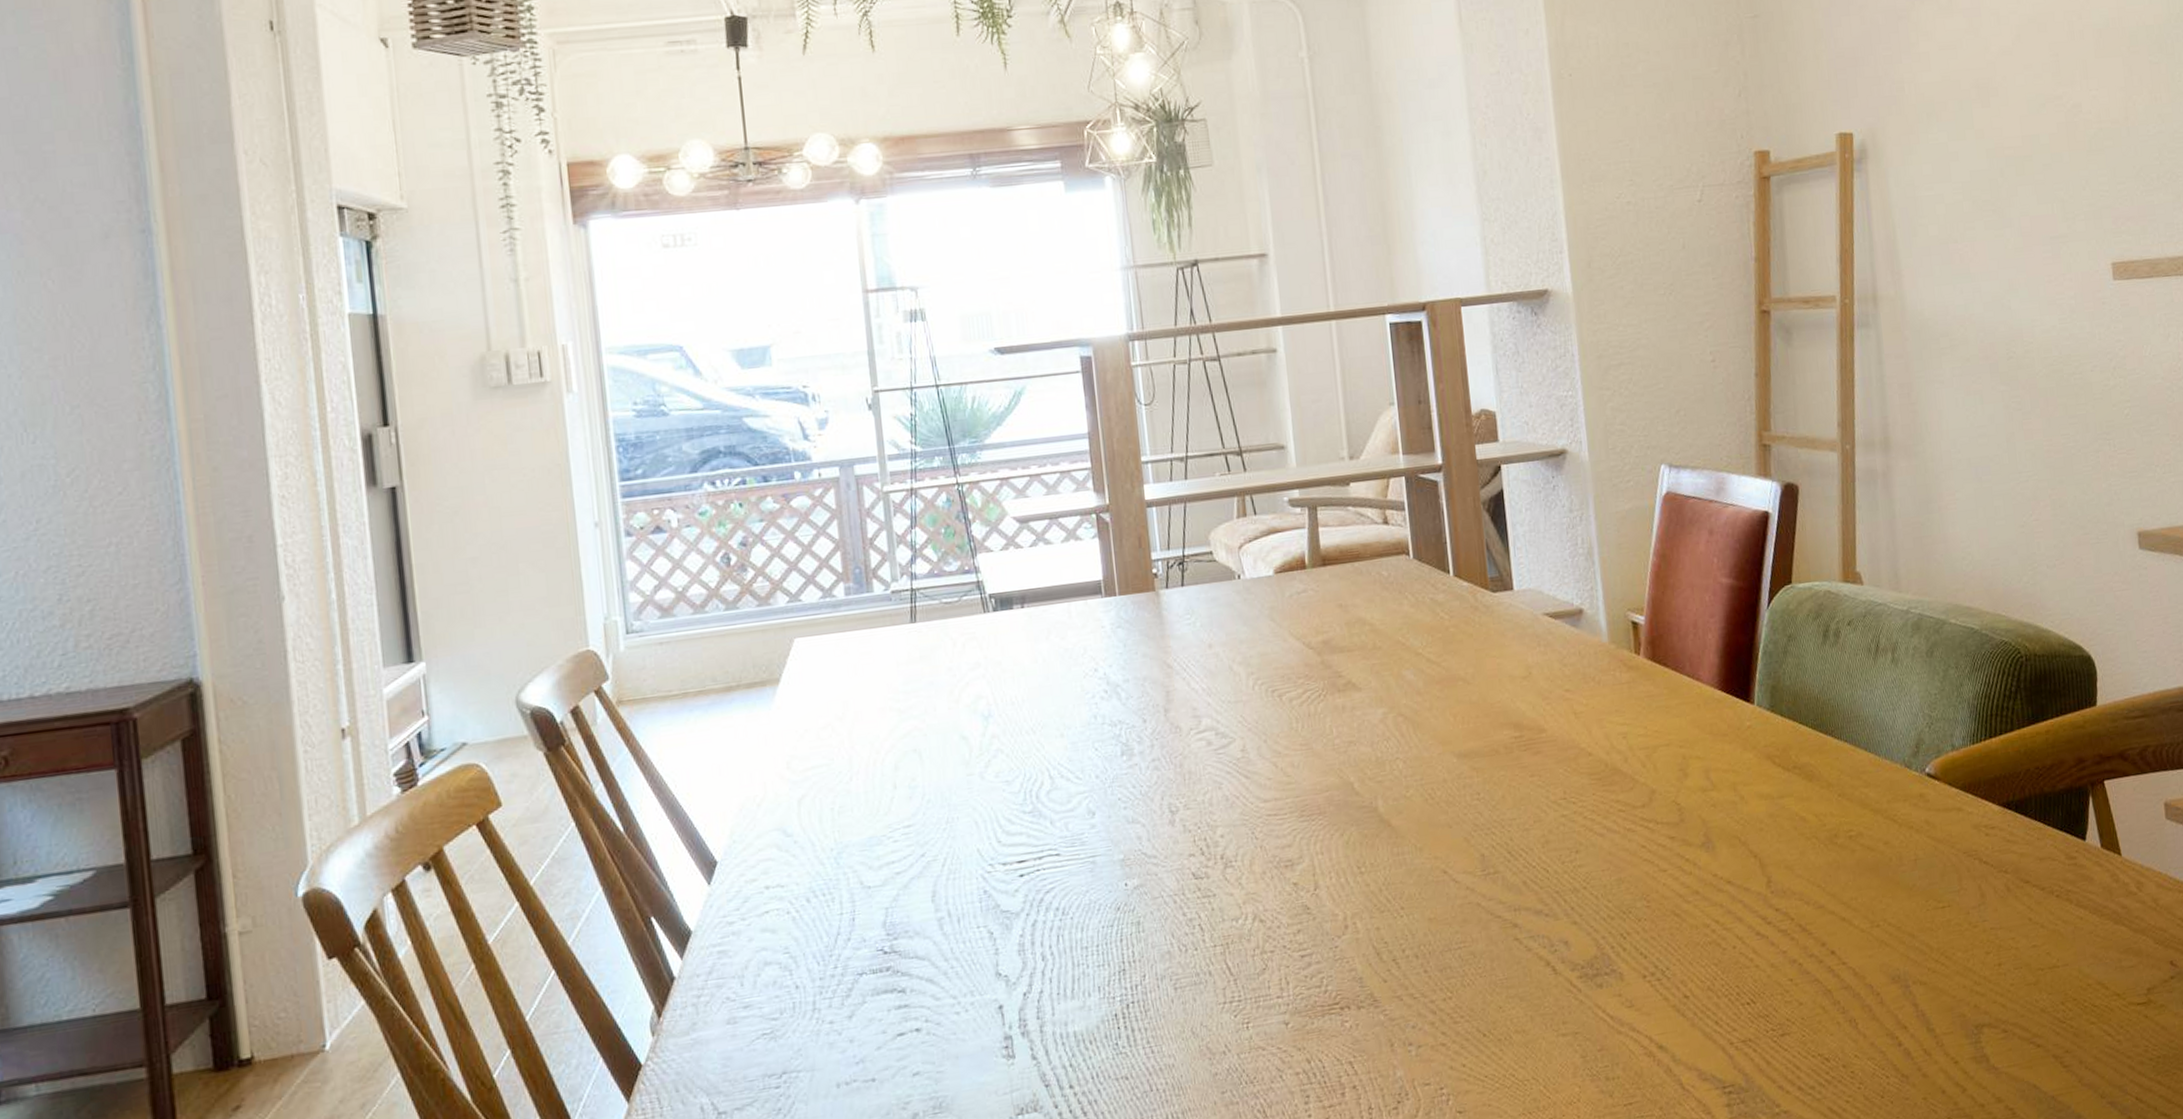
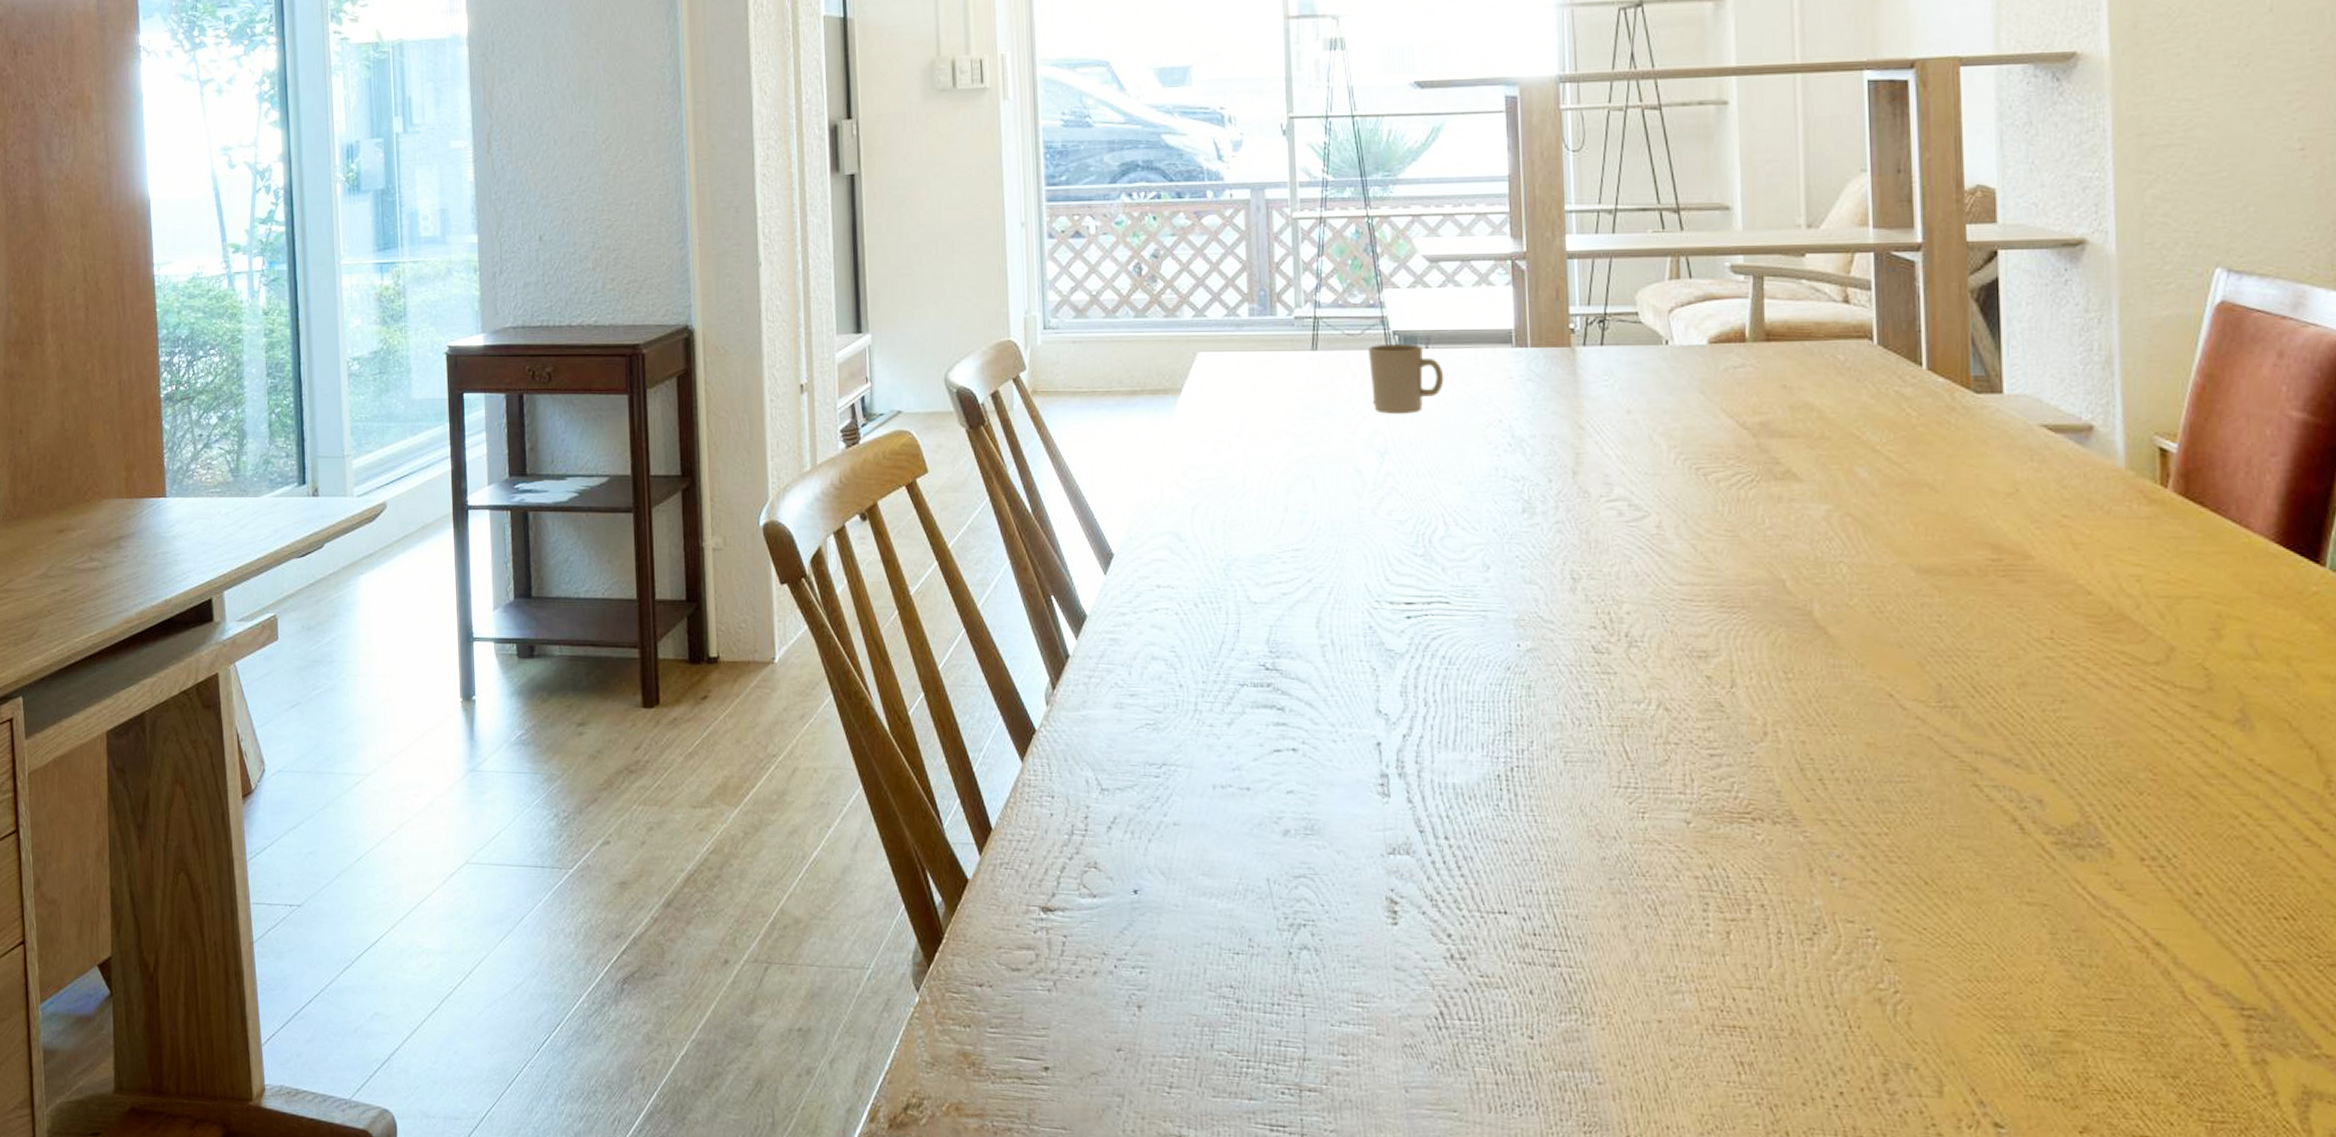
mug: none [966,605,1041,678] -> present [1368,343,1444,414]

